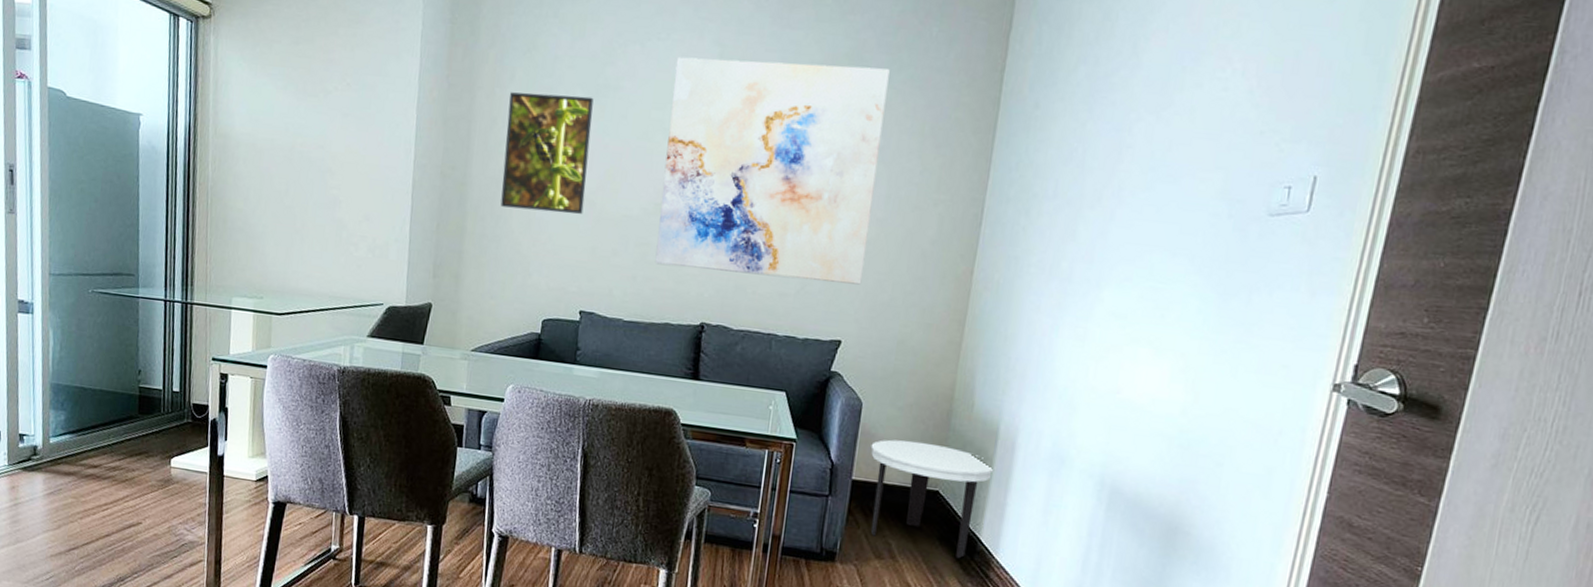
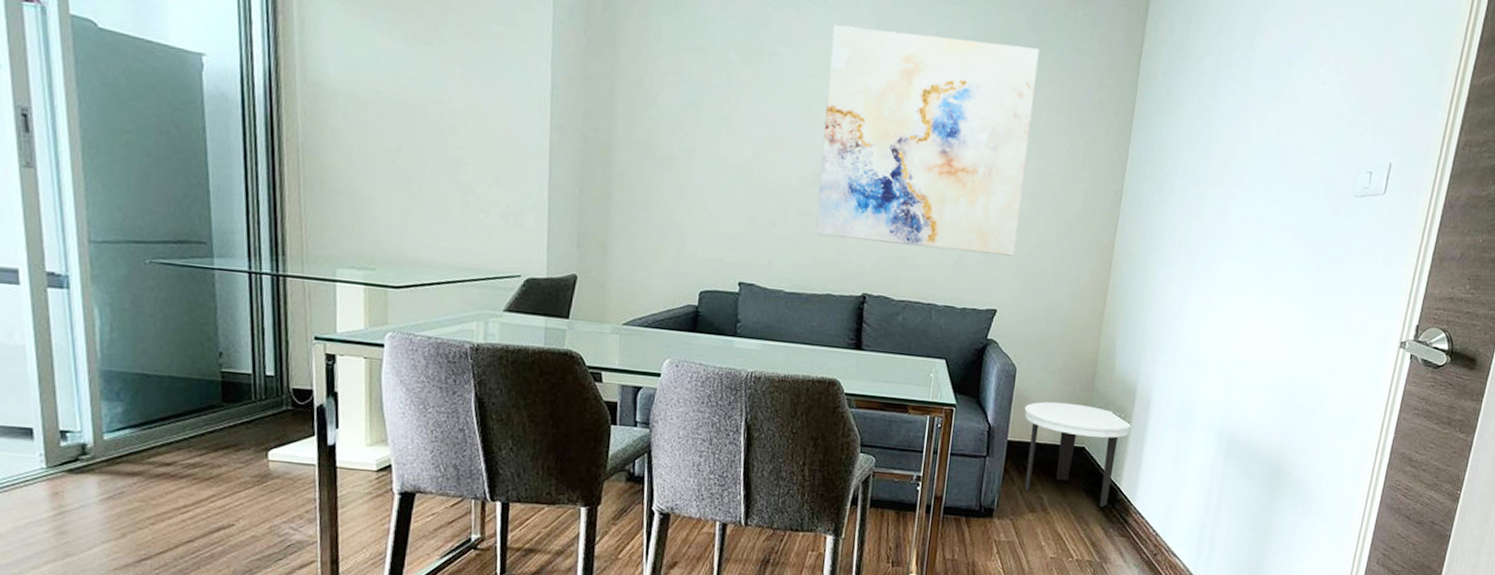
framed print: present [500,92,594,214] -> none [650,51,748,183]

